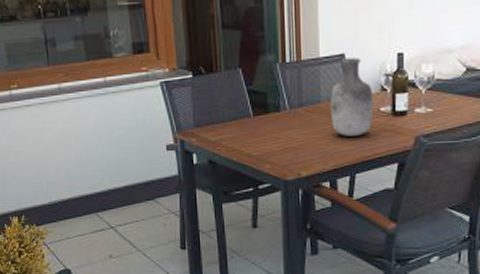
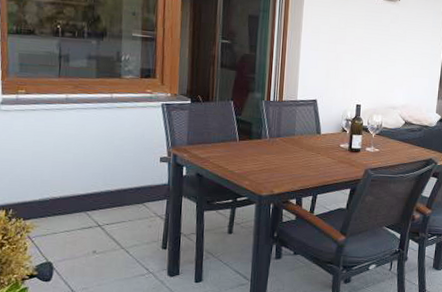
vase: present [331,57,374,136] -> none [302,103,336,165]

